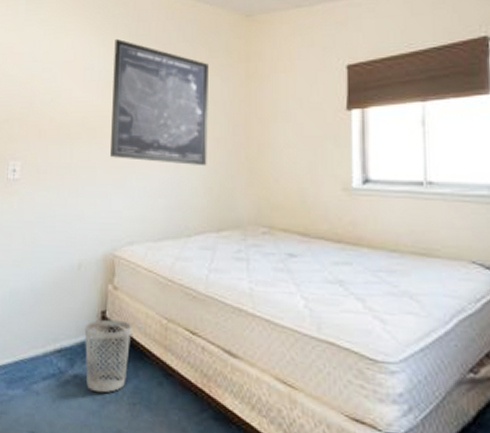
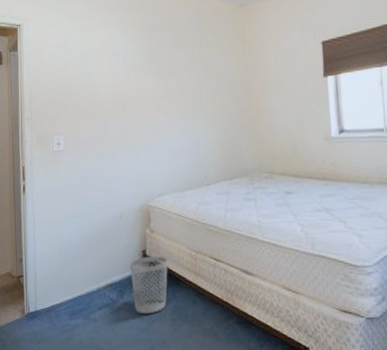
wall art: present [110,38,209,167] -> none [134,29,218,129]

